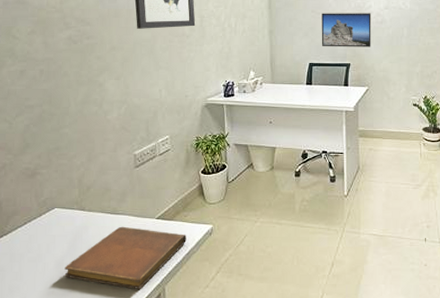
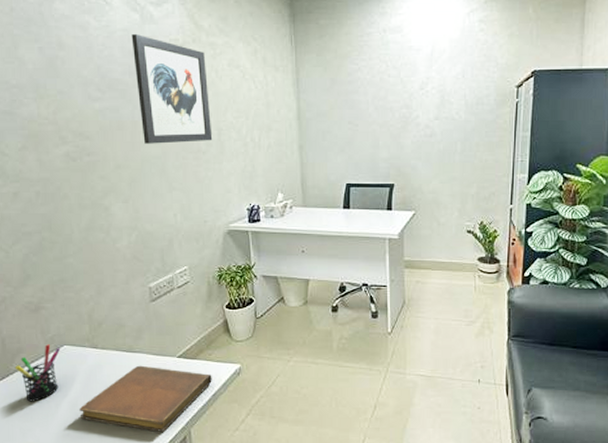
pen holder: none [9,207,52,261] -> present [15,344,61,402]
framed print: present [321,13,371,47] -> none [360,124,419,165]

